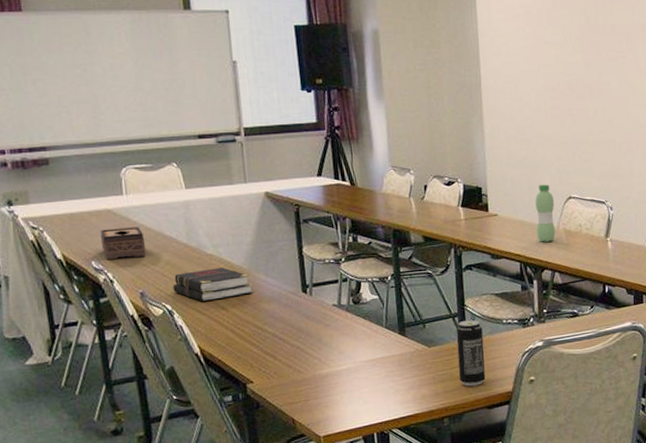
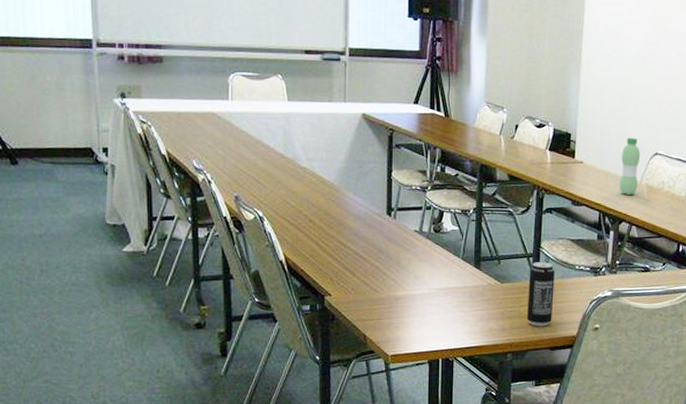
tissue box: present [100,227,146,259] -> none [203,131,245,162]
book: present [173,267,254,301] -> none [266,181,342,212]

